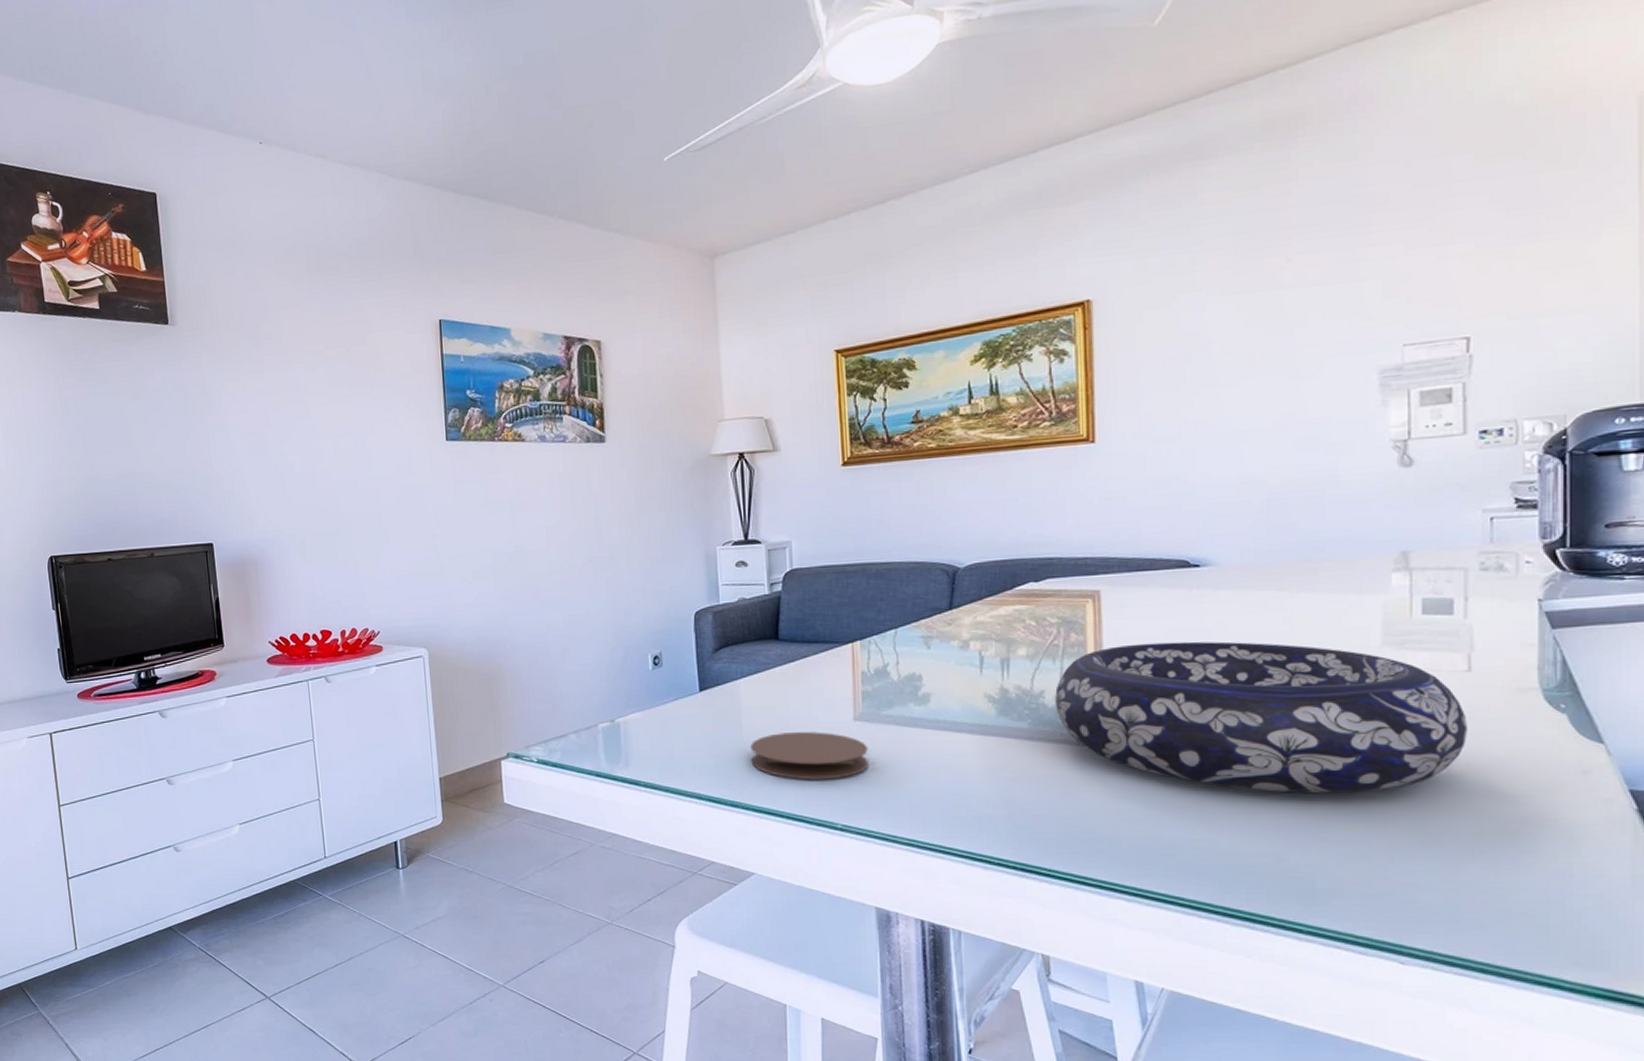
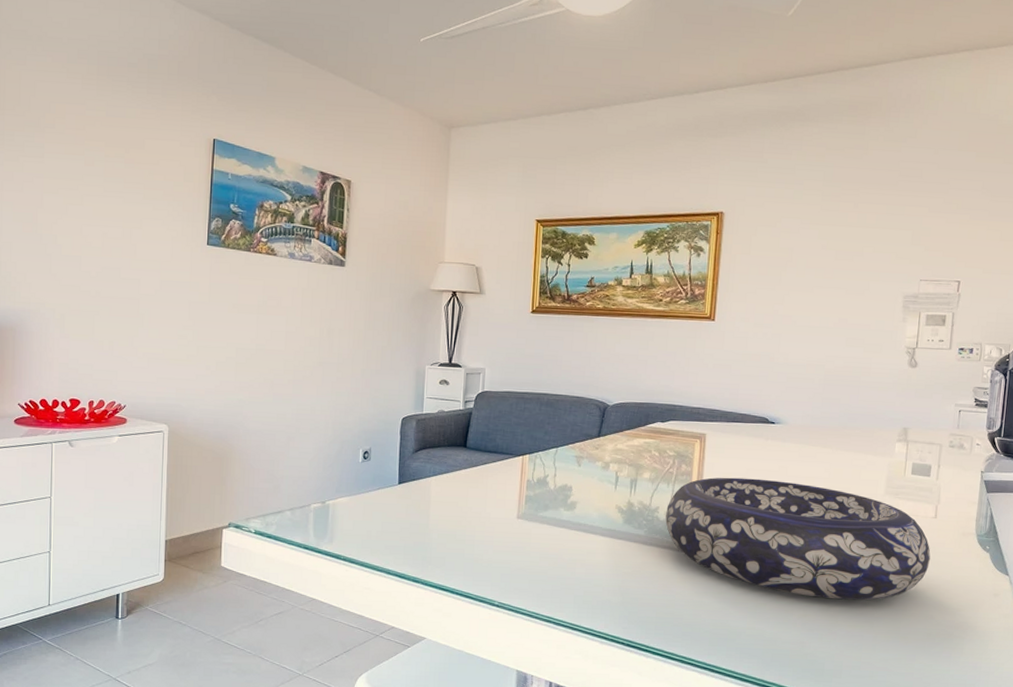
coaster: present [750,732,869,780] -> none [433,524,525,565]

